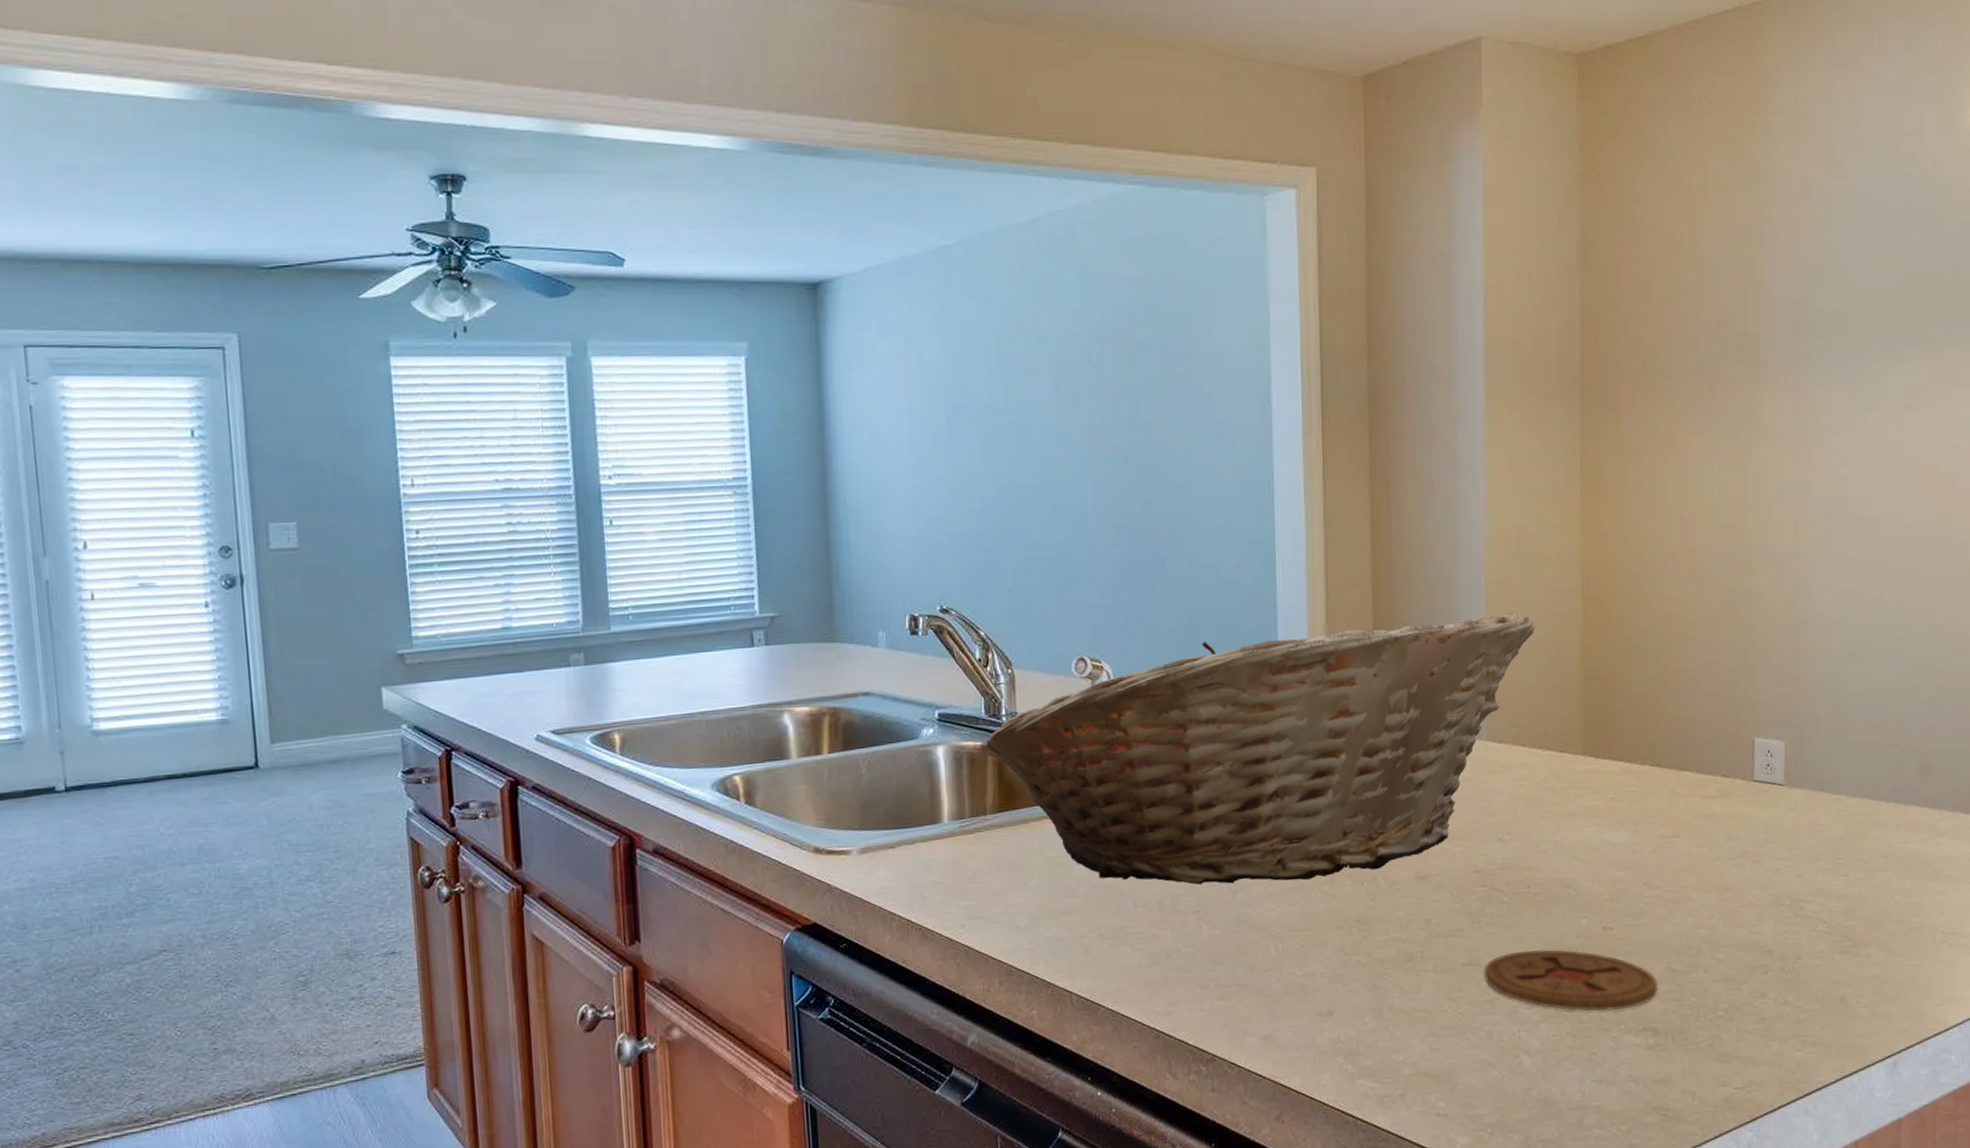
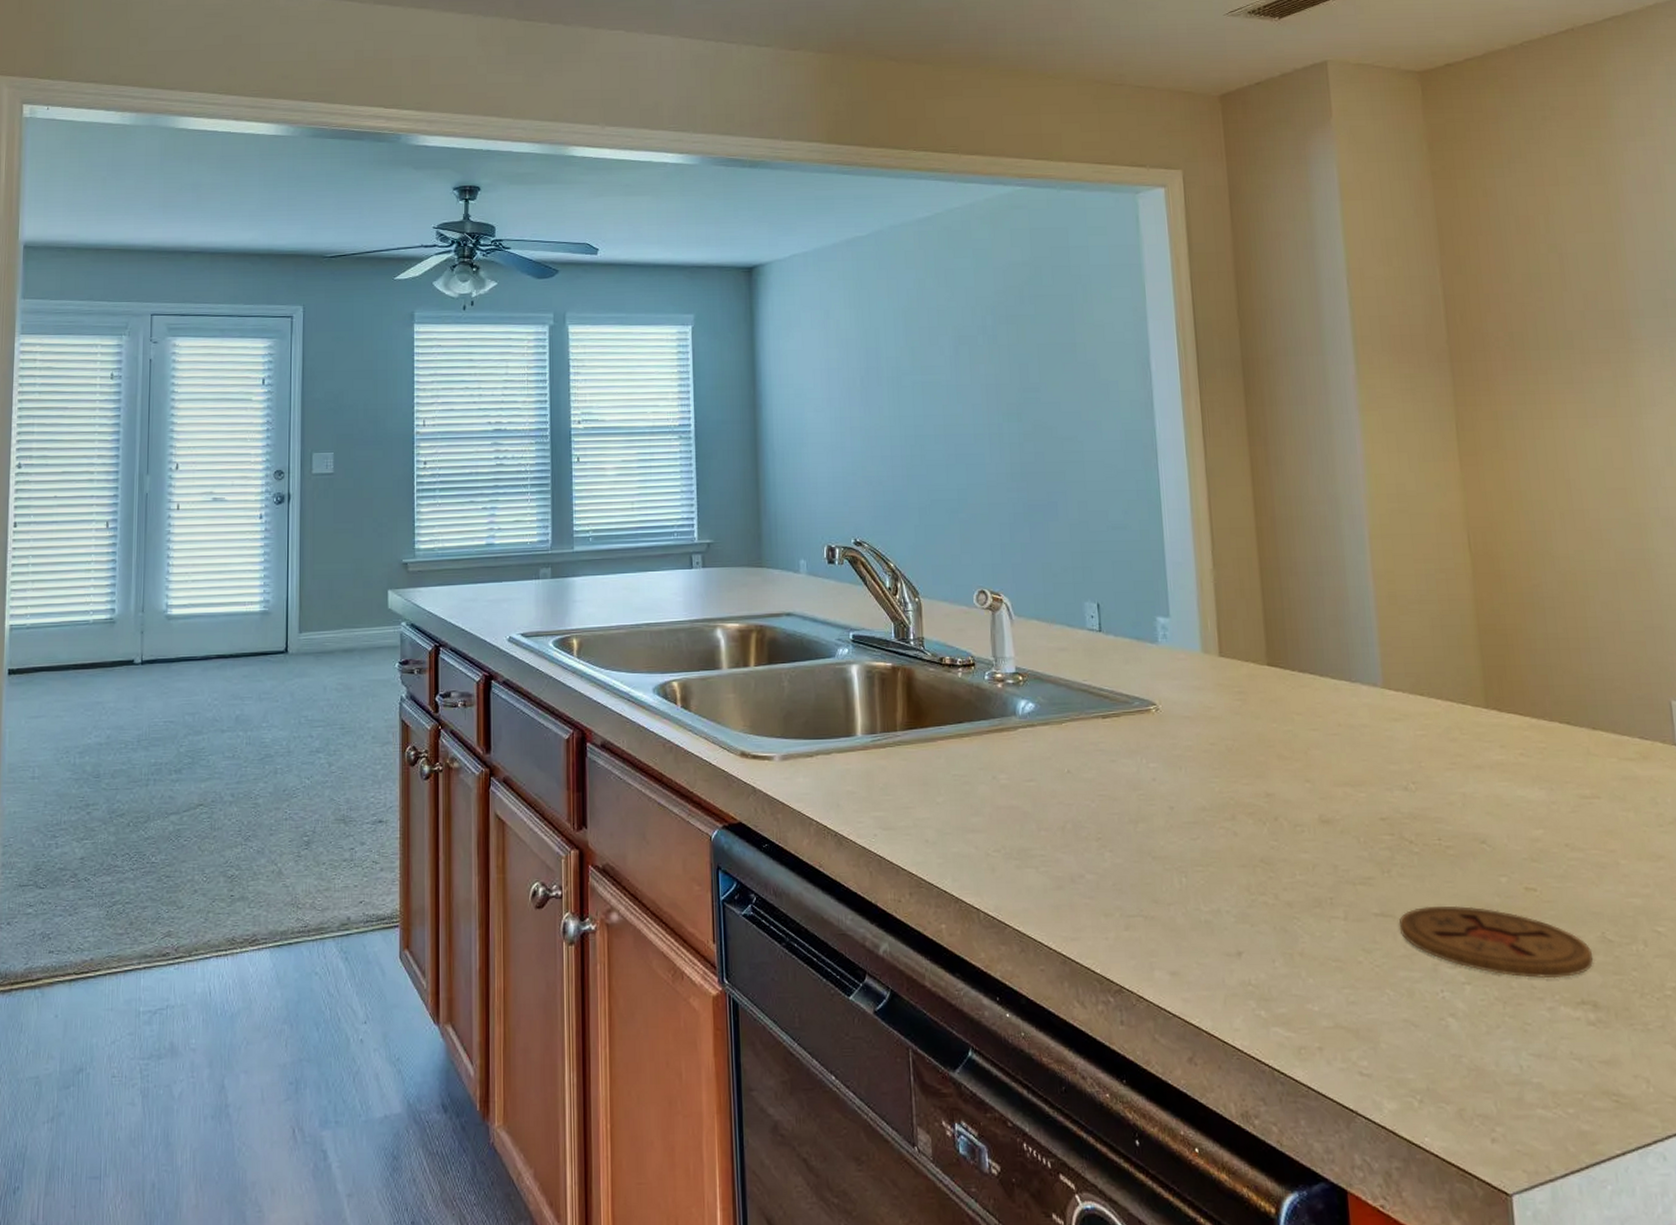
fruit basket: present [985,613,1536,885] -> none [895,565,1424,815]

